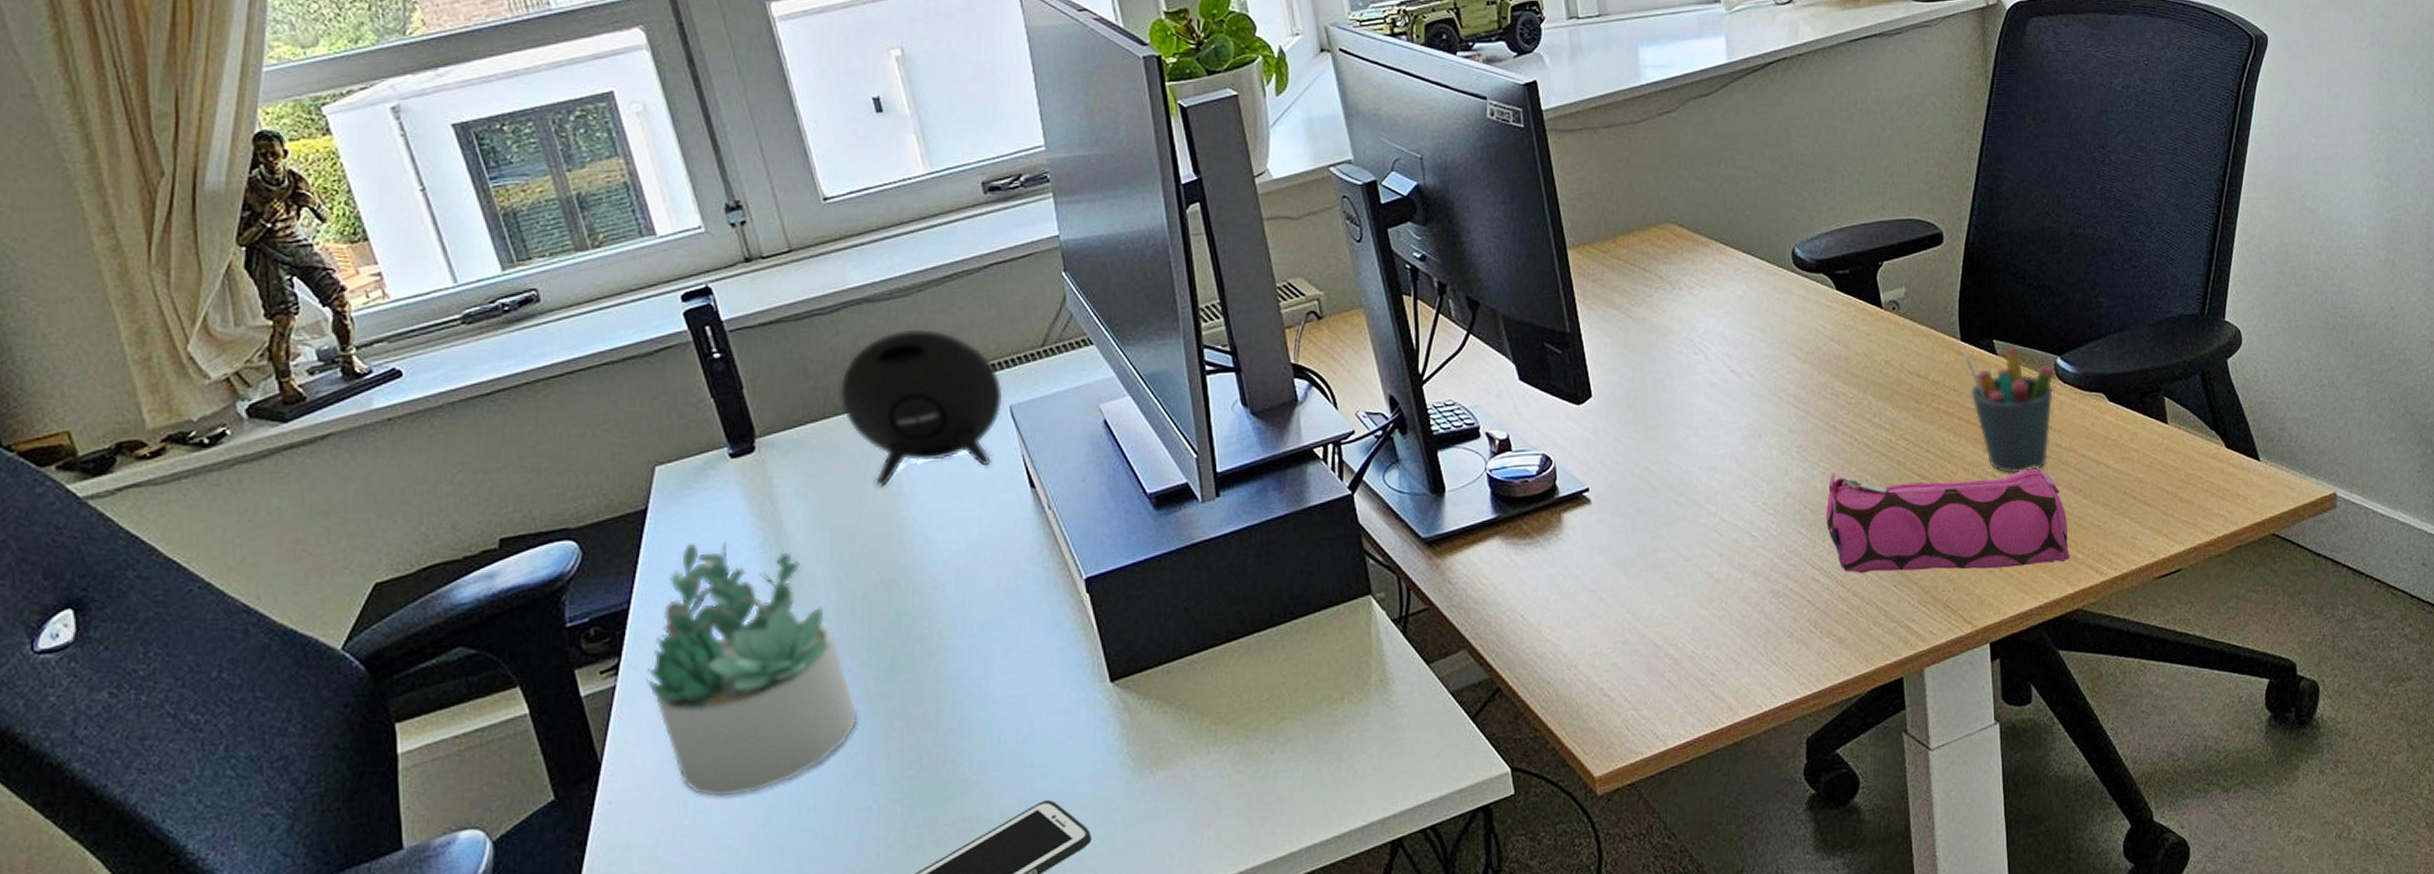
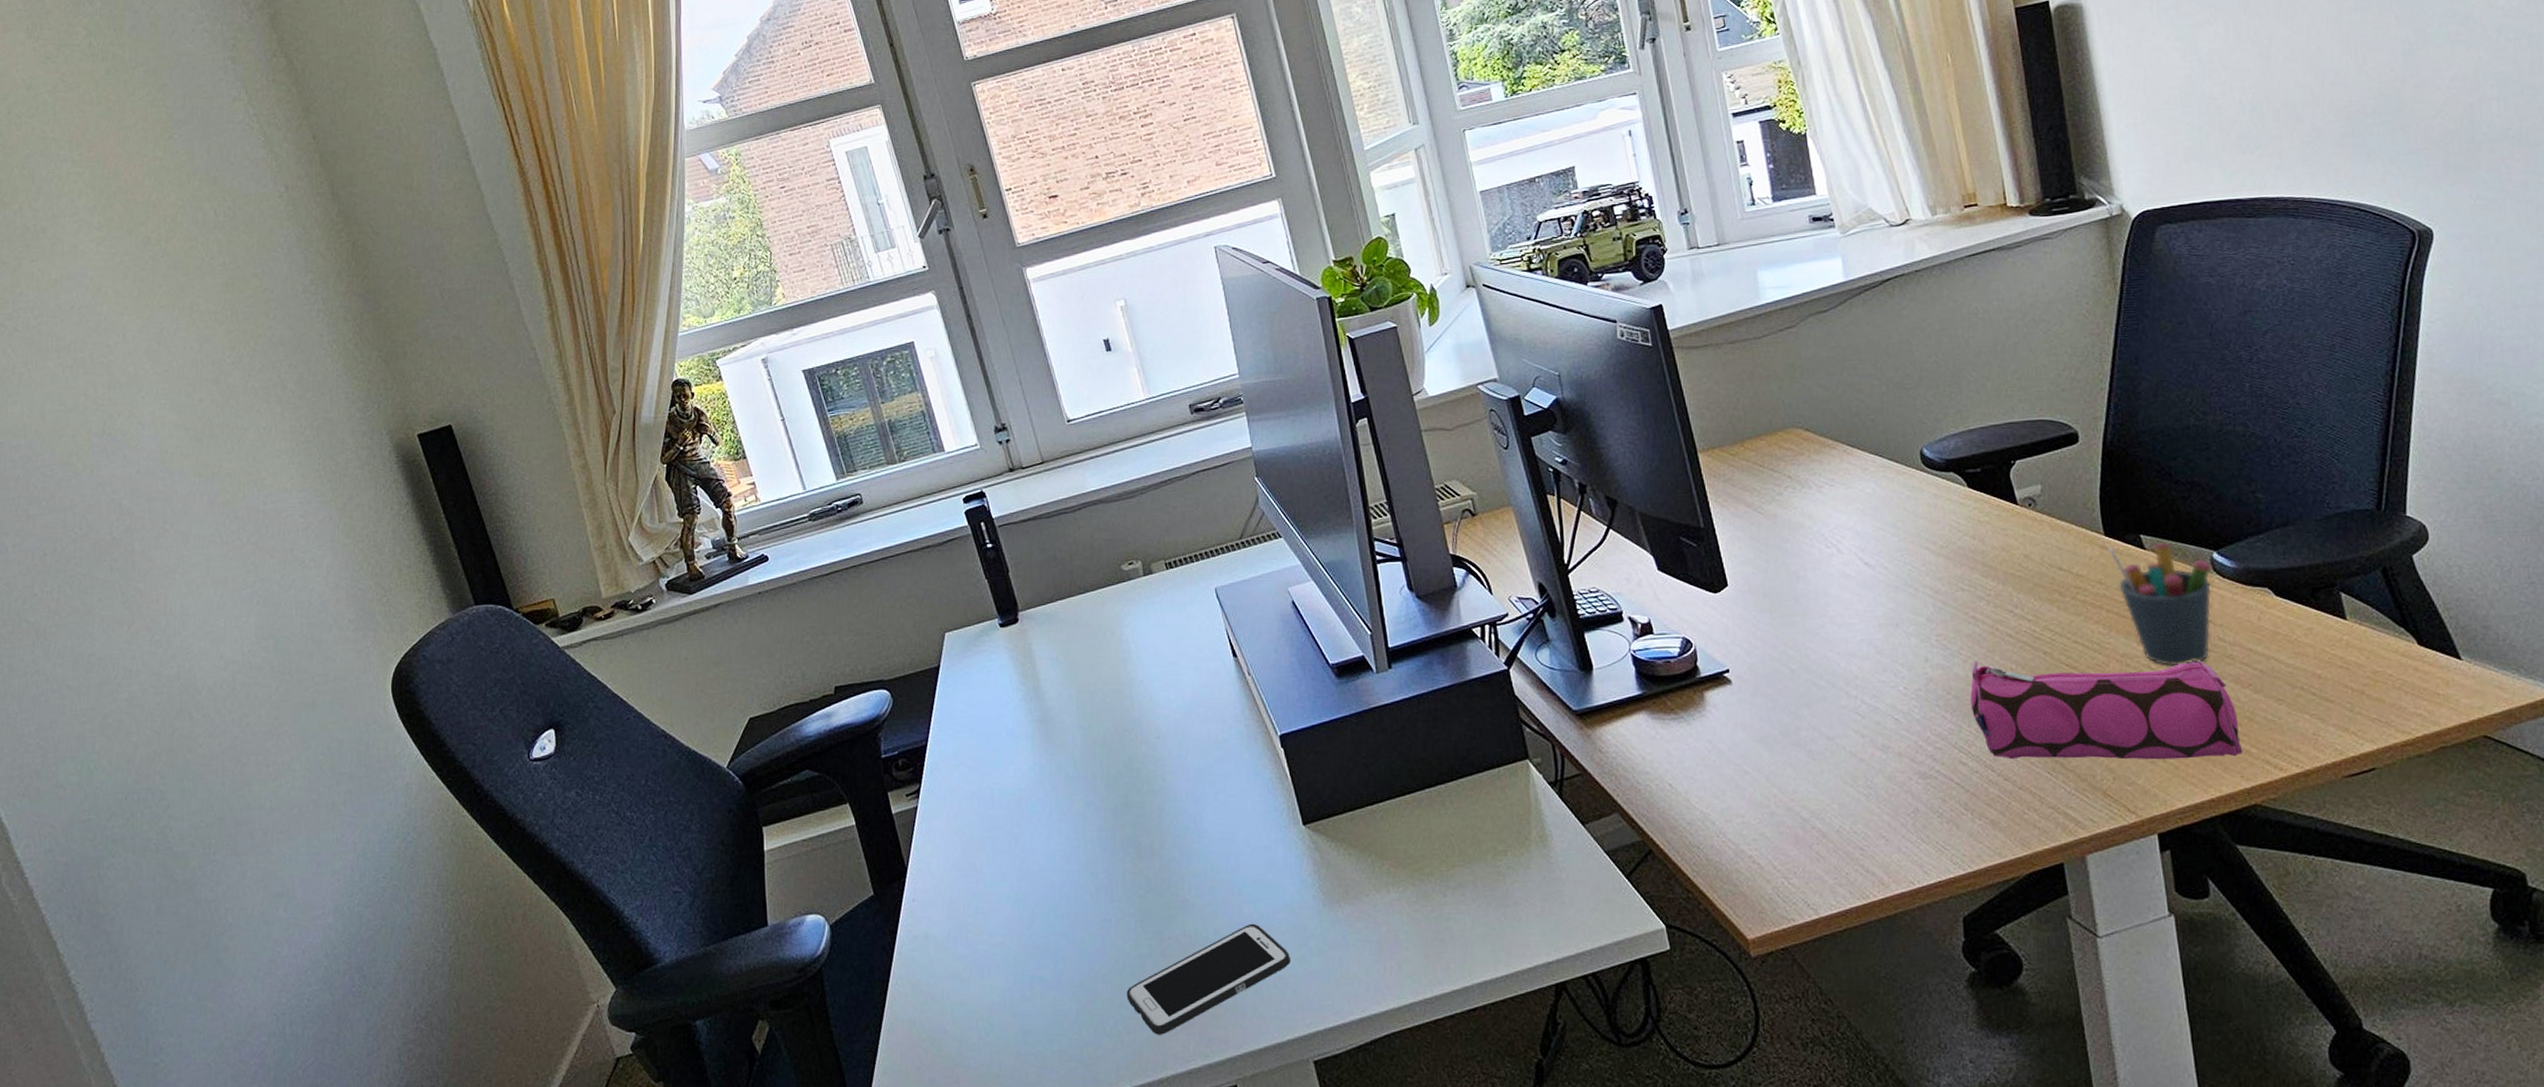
succulent plant: present [646,540,858,798] -> none [940,693,1100,902]
speaker: present [839,329,1003,487] -> none [1081,525,1210,653]

